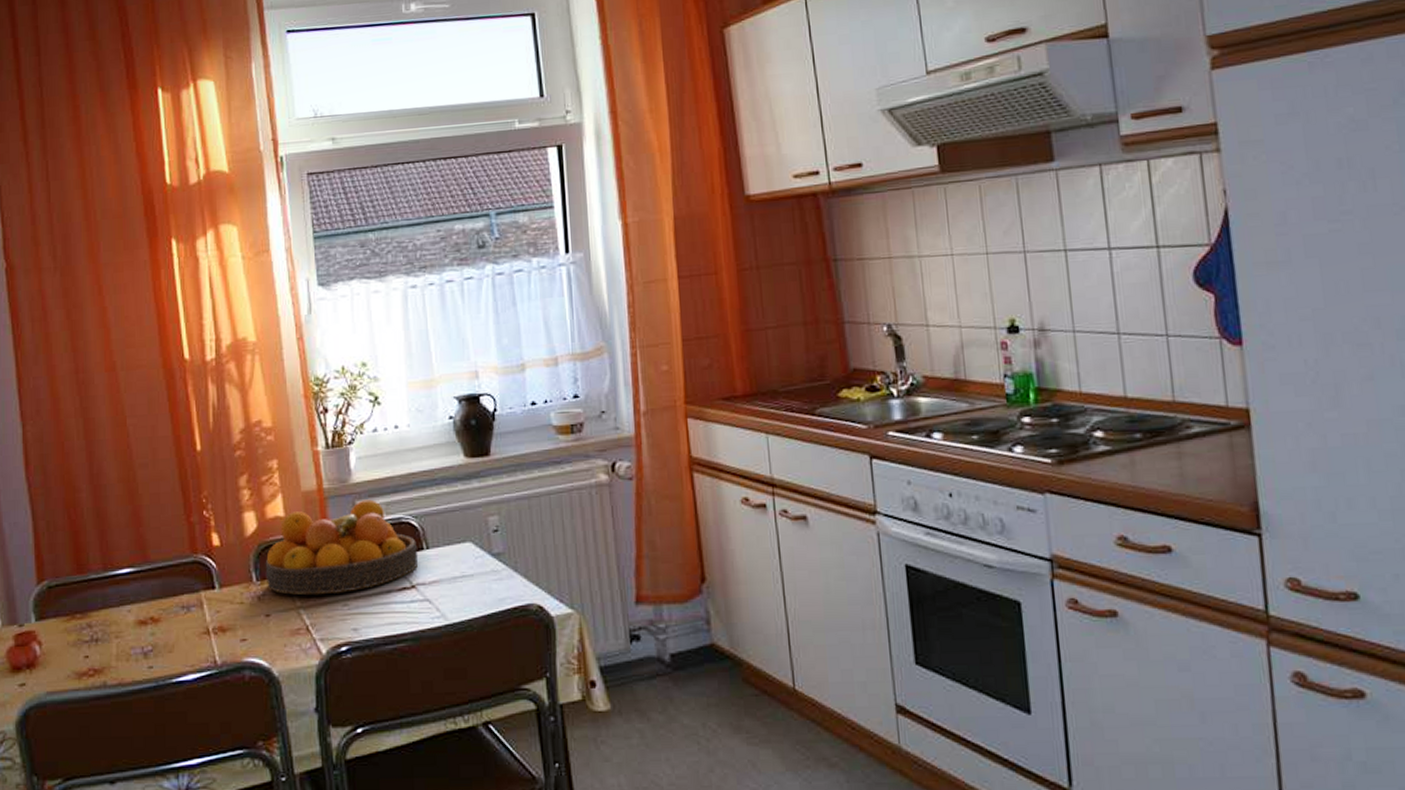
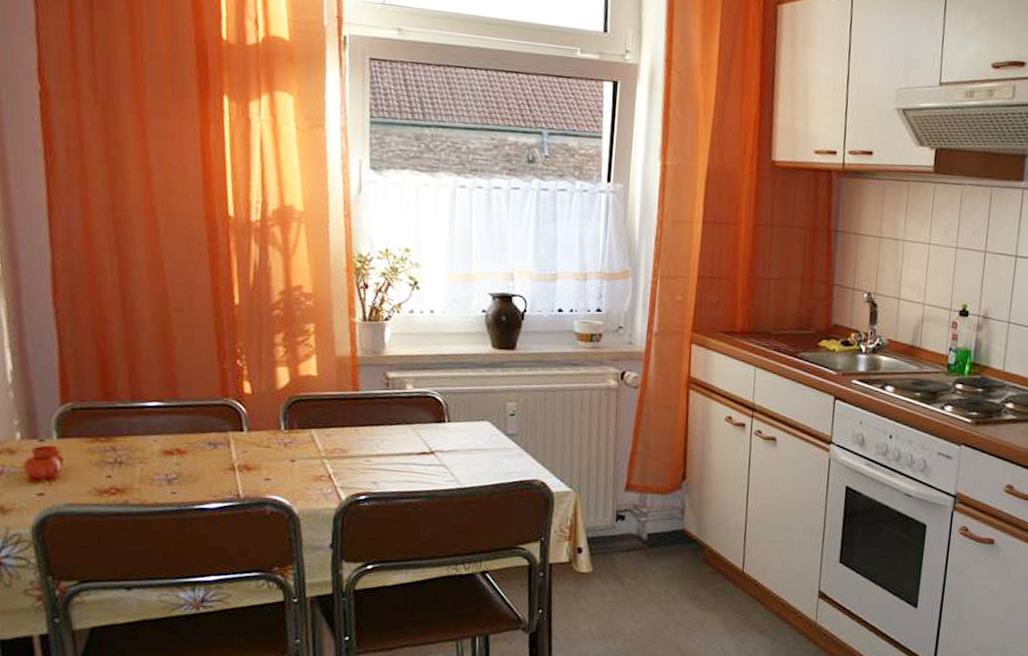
fruit bowl: present [265,499,419,596] -> none [293,371,440,450]

